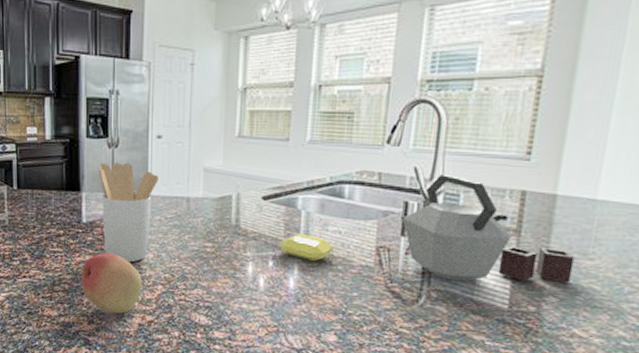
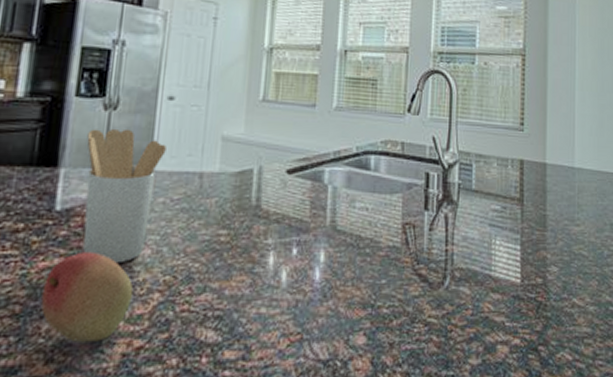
soap bar: present [279,233,334,261] -> none [304,211,361,244]
kettle: present [402,173,575,283] -> none [425,143,566,257]

